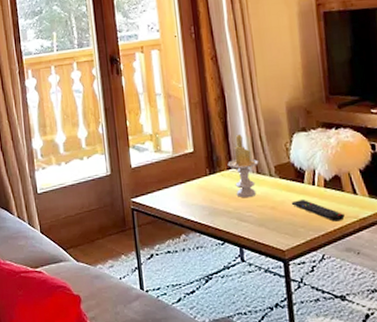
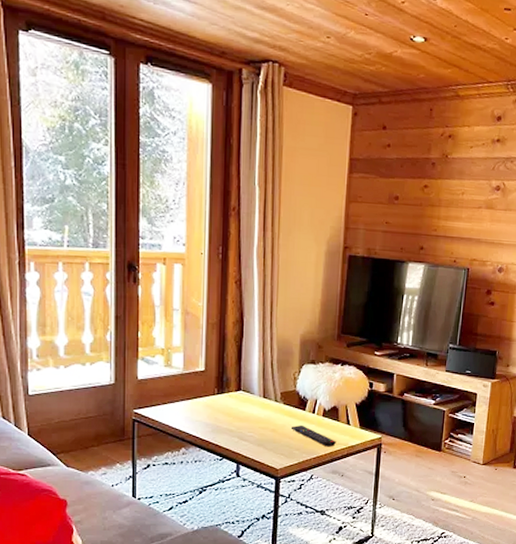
candle: present [227,134,259,198] -> none [236,359,266,419]

